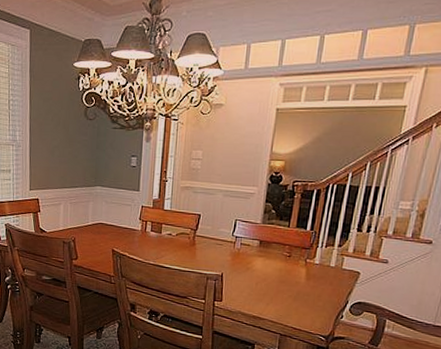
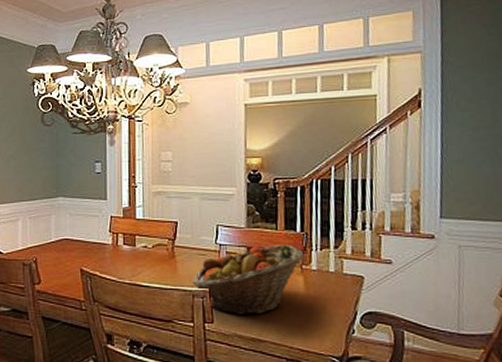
fruit basket: none [208,240,310,297] -> present [193,244,304,315]

